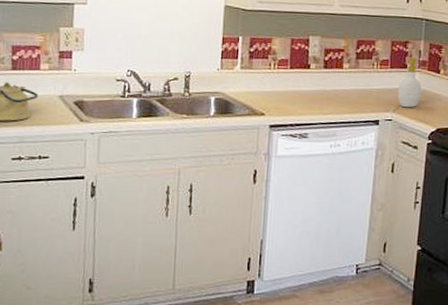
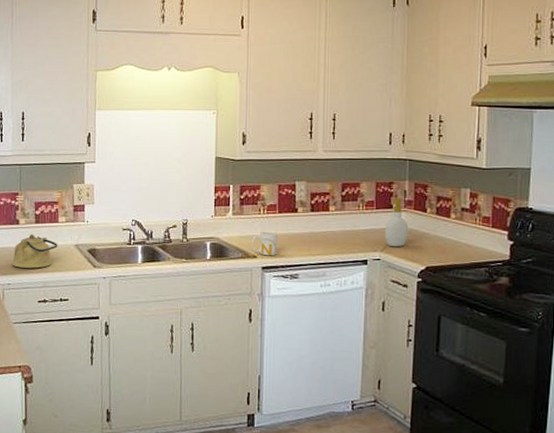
mug: none [259,87,288,114] -> present [251,231,277,256]

